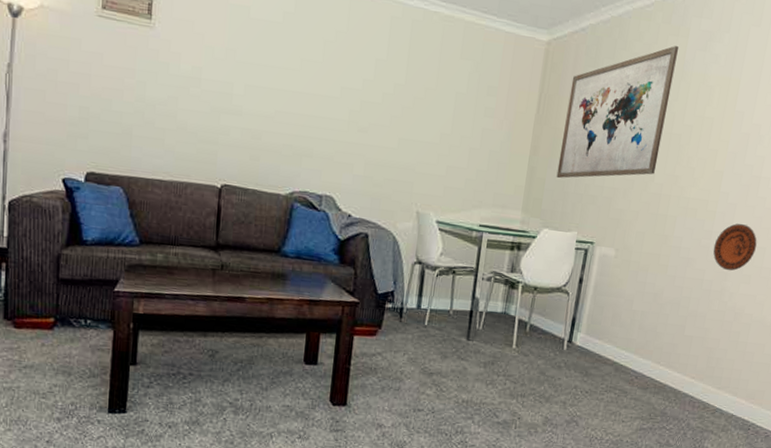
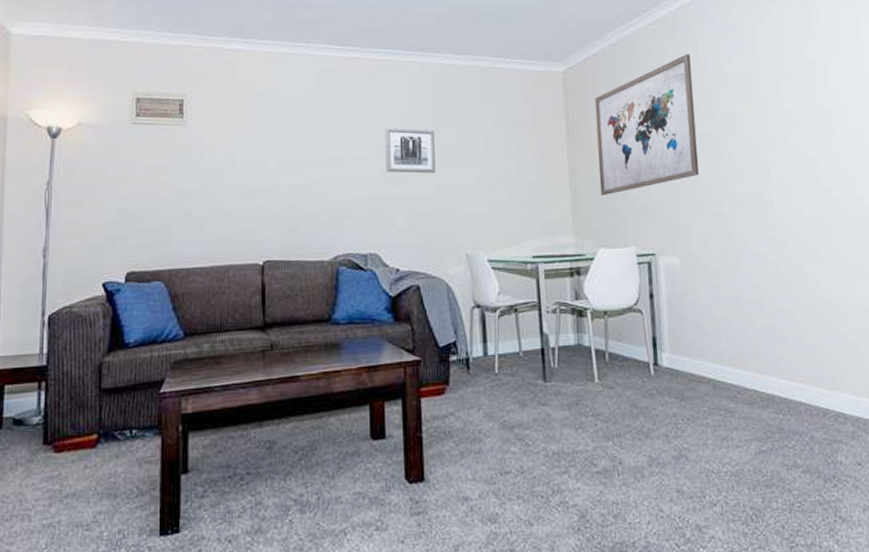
wall art: none [352,70,406,126] -> present [385,128,436,174]
decorative plate: present [713,223,757,271] -> none [780,209,826,259]

